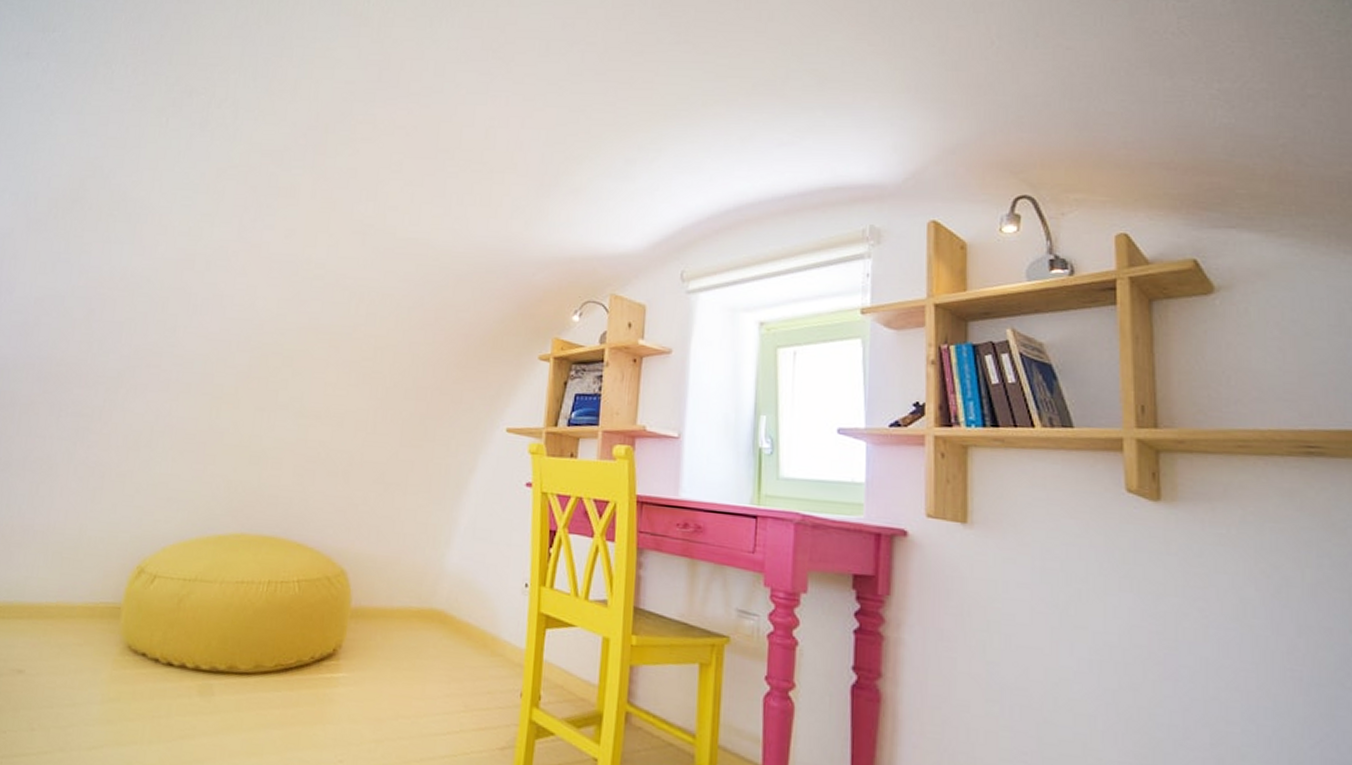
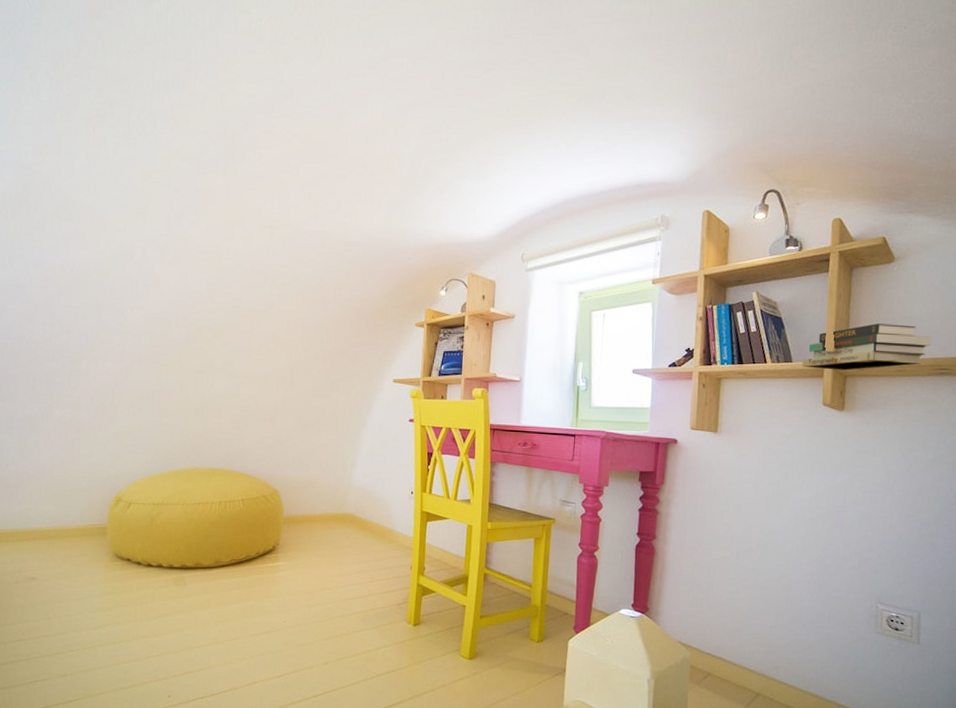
books: none [1088,377,1287,443] -> present [802,323,932,371]

